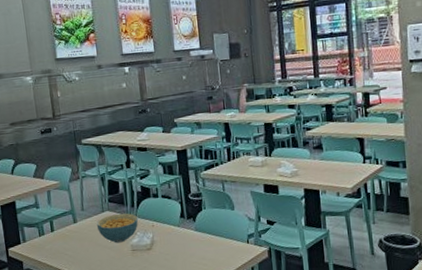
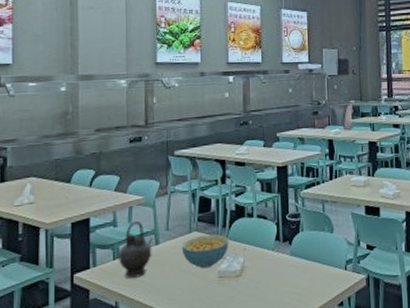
teapot: none [43,202,72,252] -> present [118,220,153,278]

